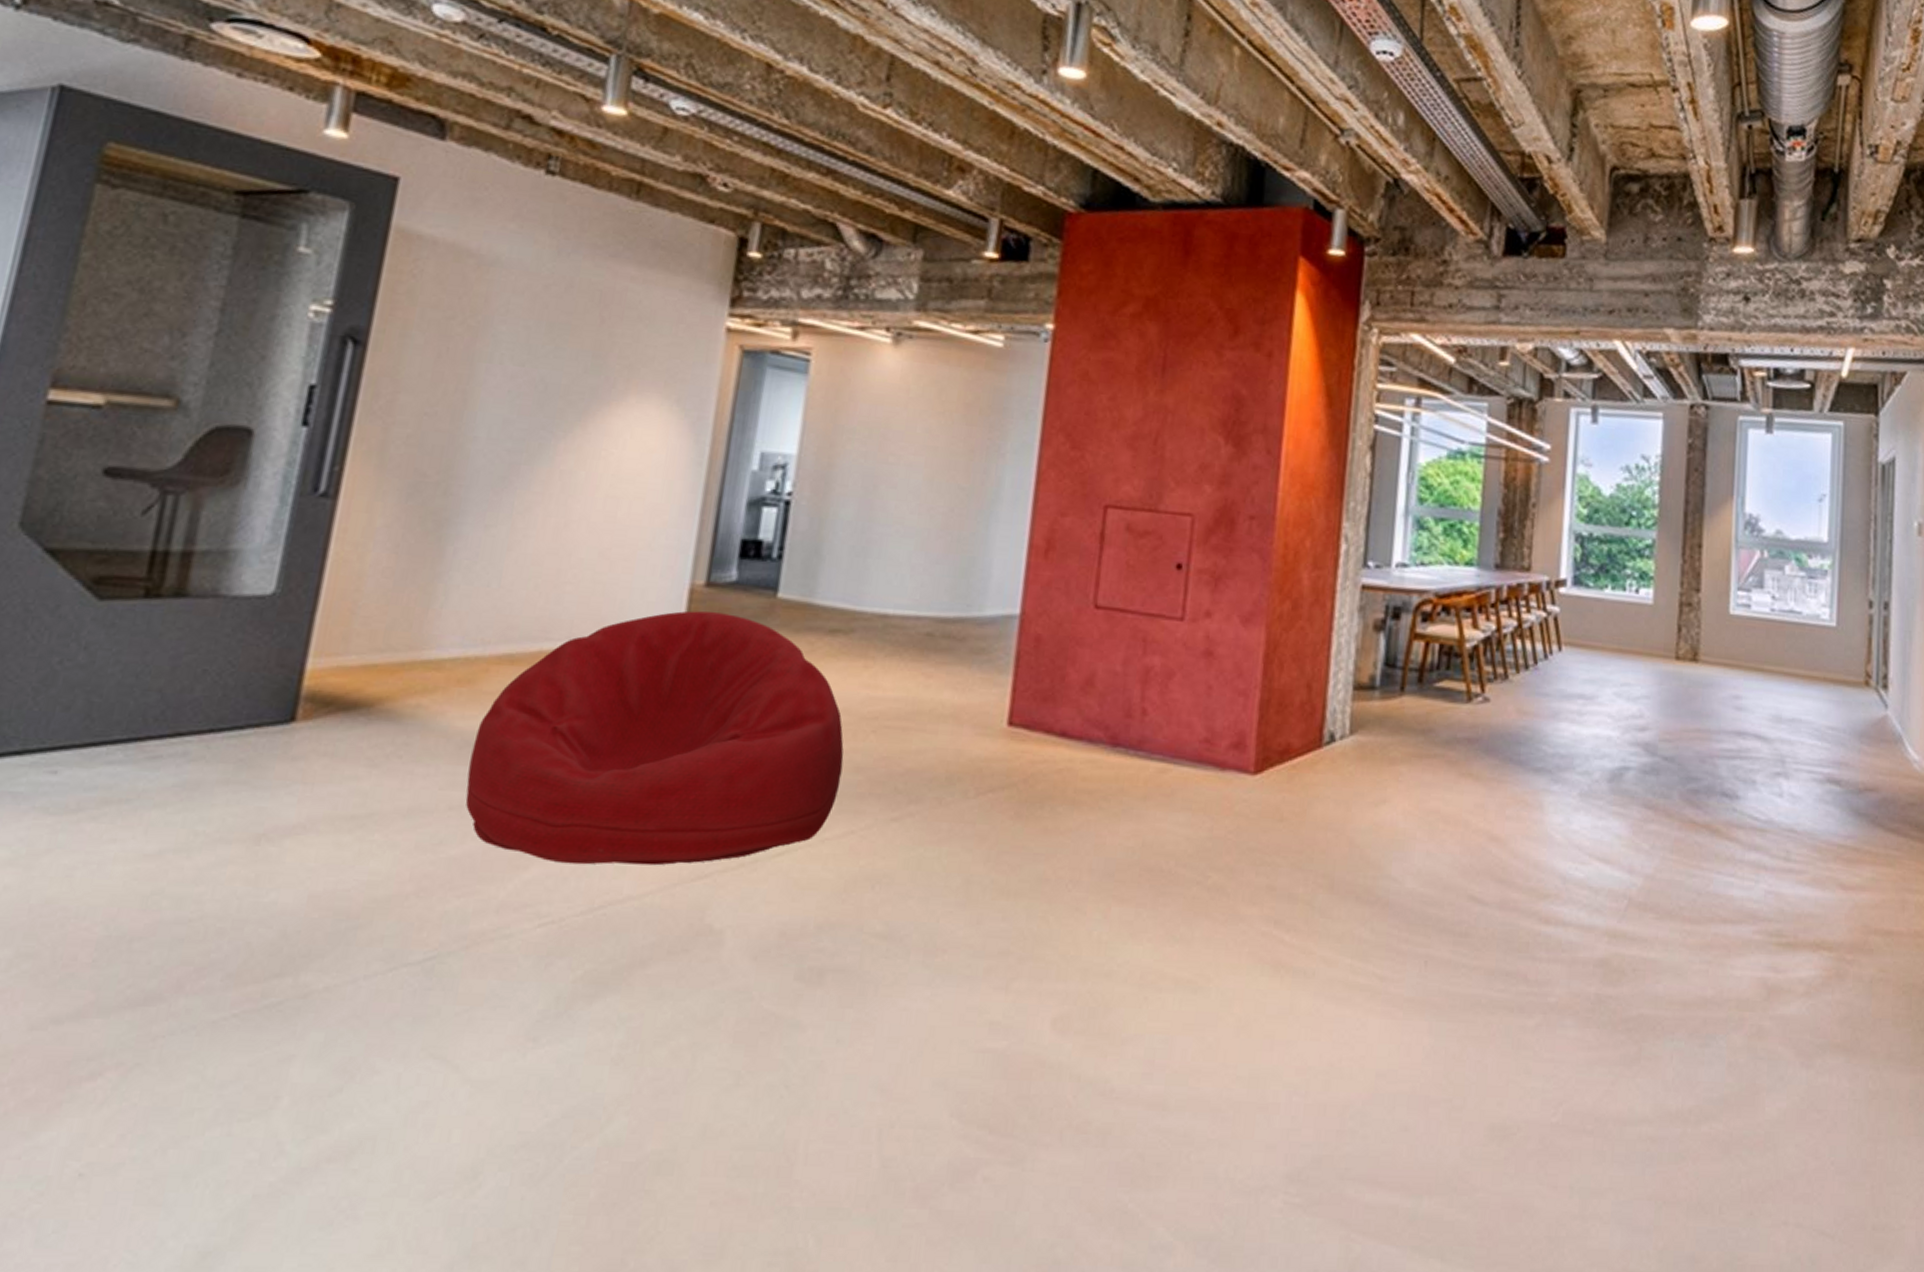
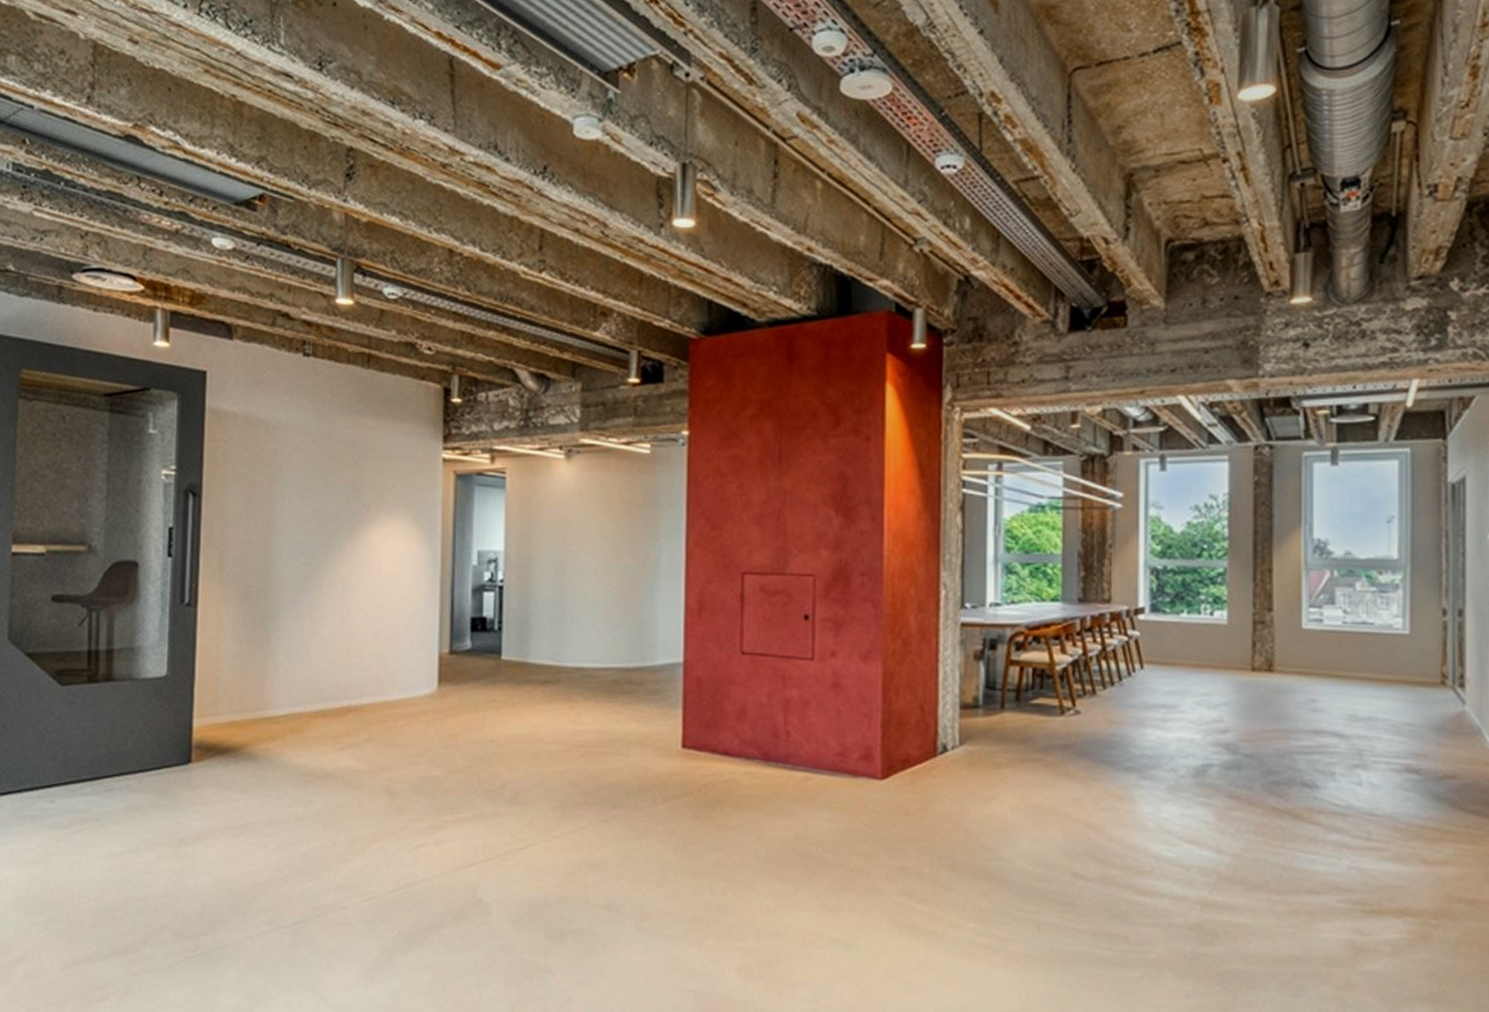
beanbag: present [465,610,844,866] -> none [305,672,562,858]

